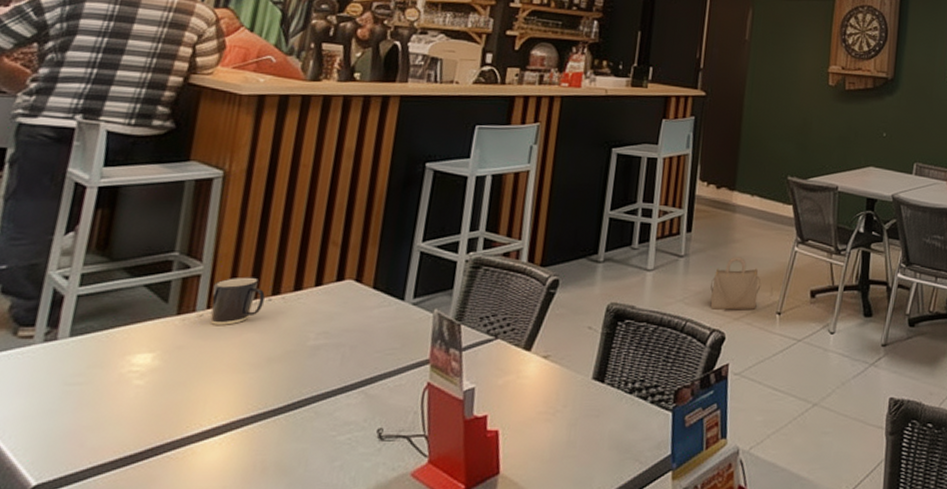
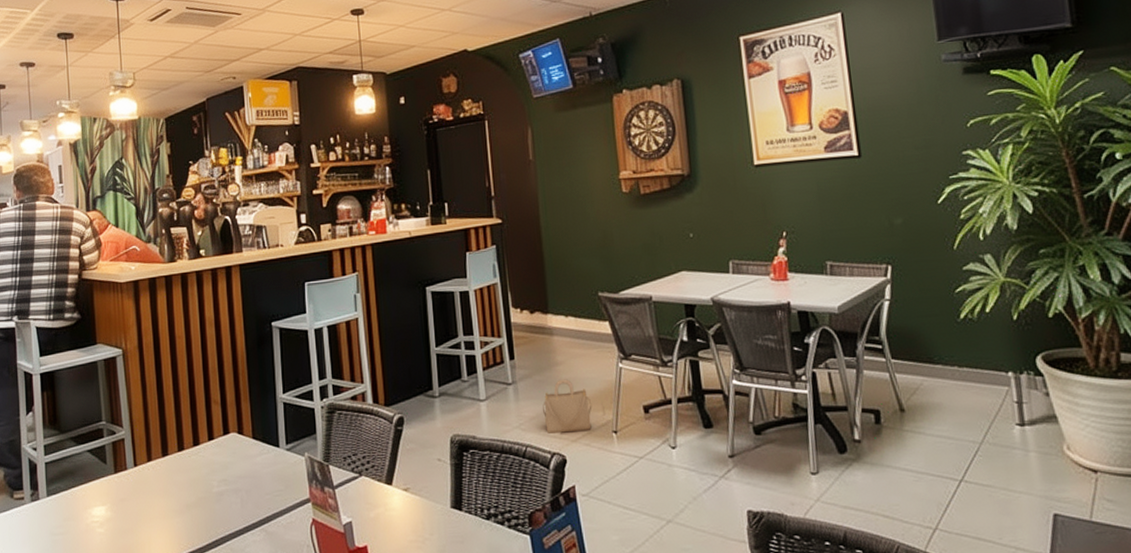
mug: present [210,277,265,325] -> none [135,437,174,480]

